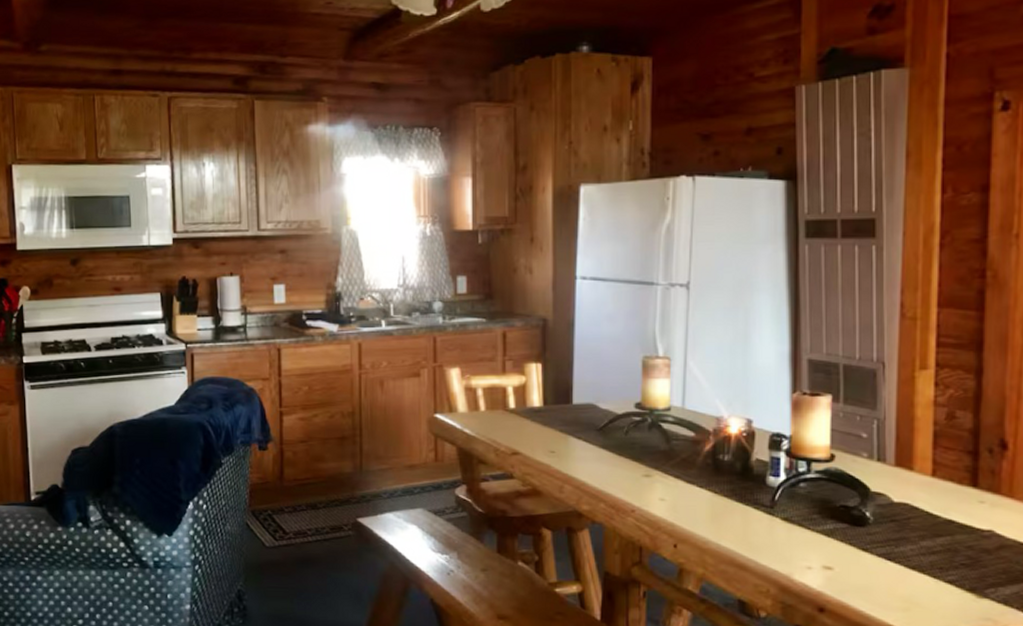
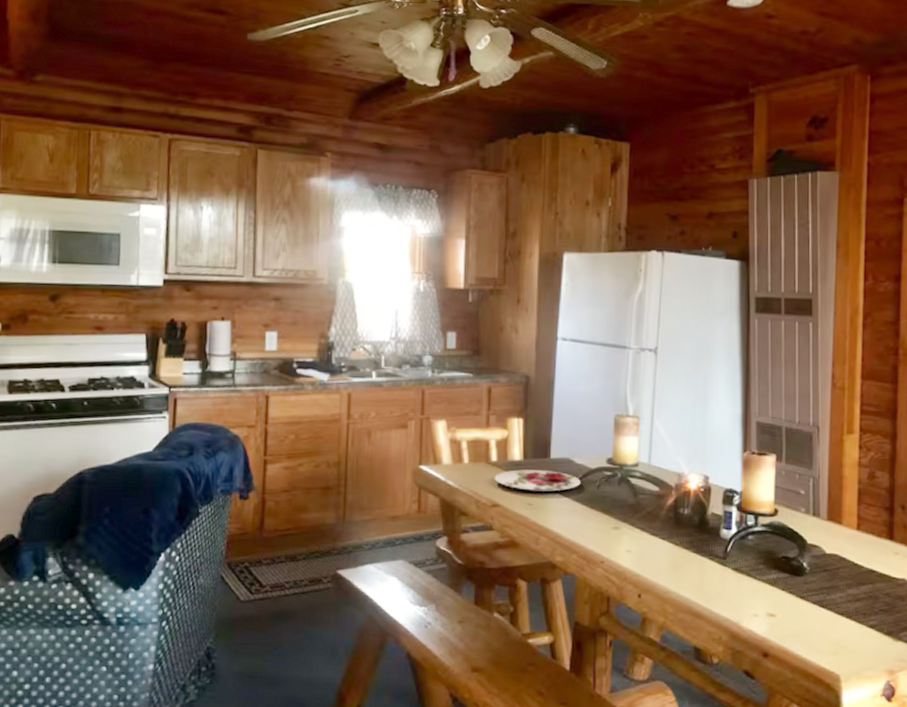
plate: none [513,416,607,439] -> present [494,469,581,492]

